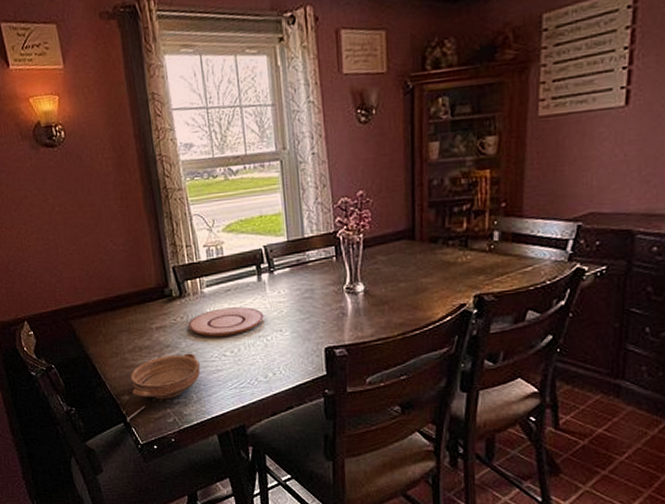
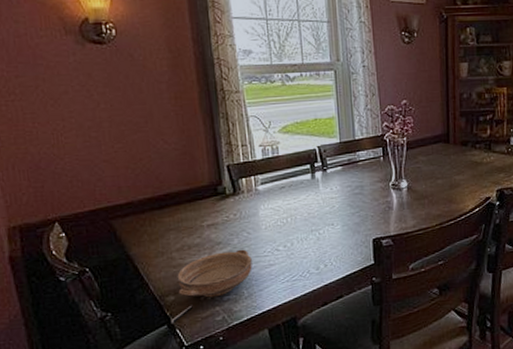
plate: present [188,307,264,337] -> none [241,203,317,233]

